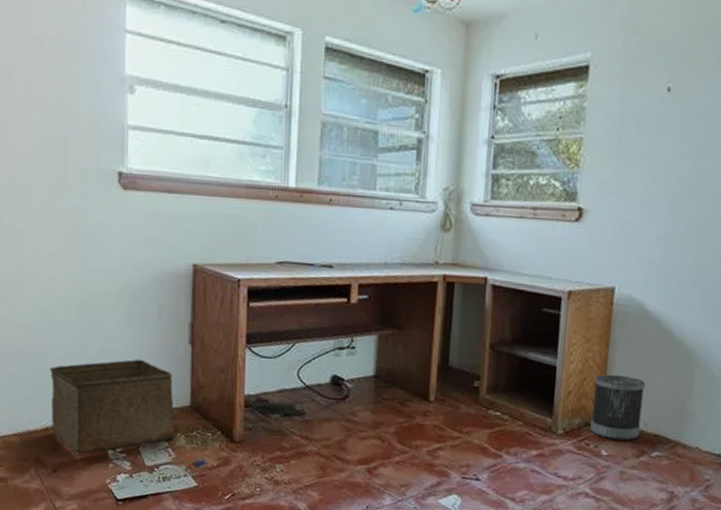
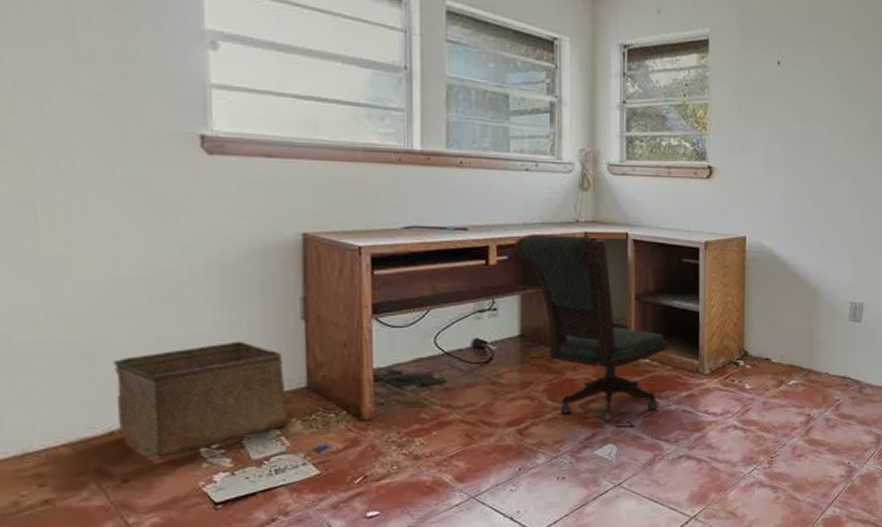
office chair: none [374,274,522,472] -> present [514,234,669,422]
wastebasket: present [590,374,646,441] -> none [734,314,779,374]

